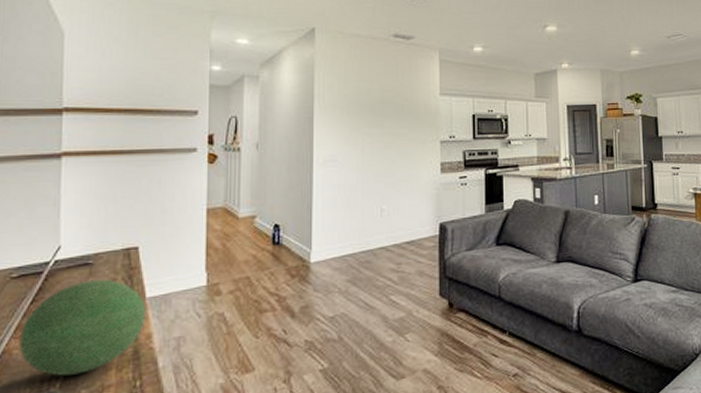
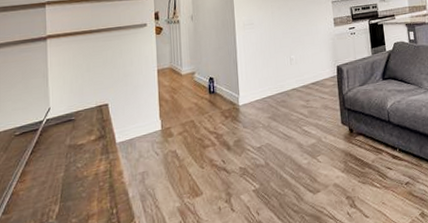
decorative orb: present [18,279,145,376] -> none [23,131,117,210]

